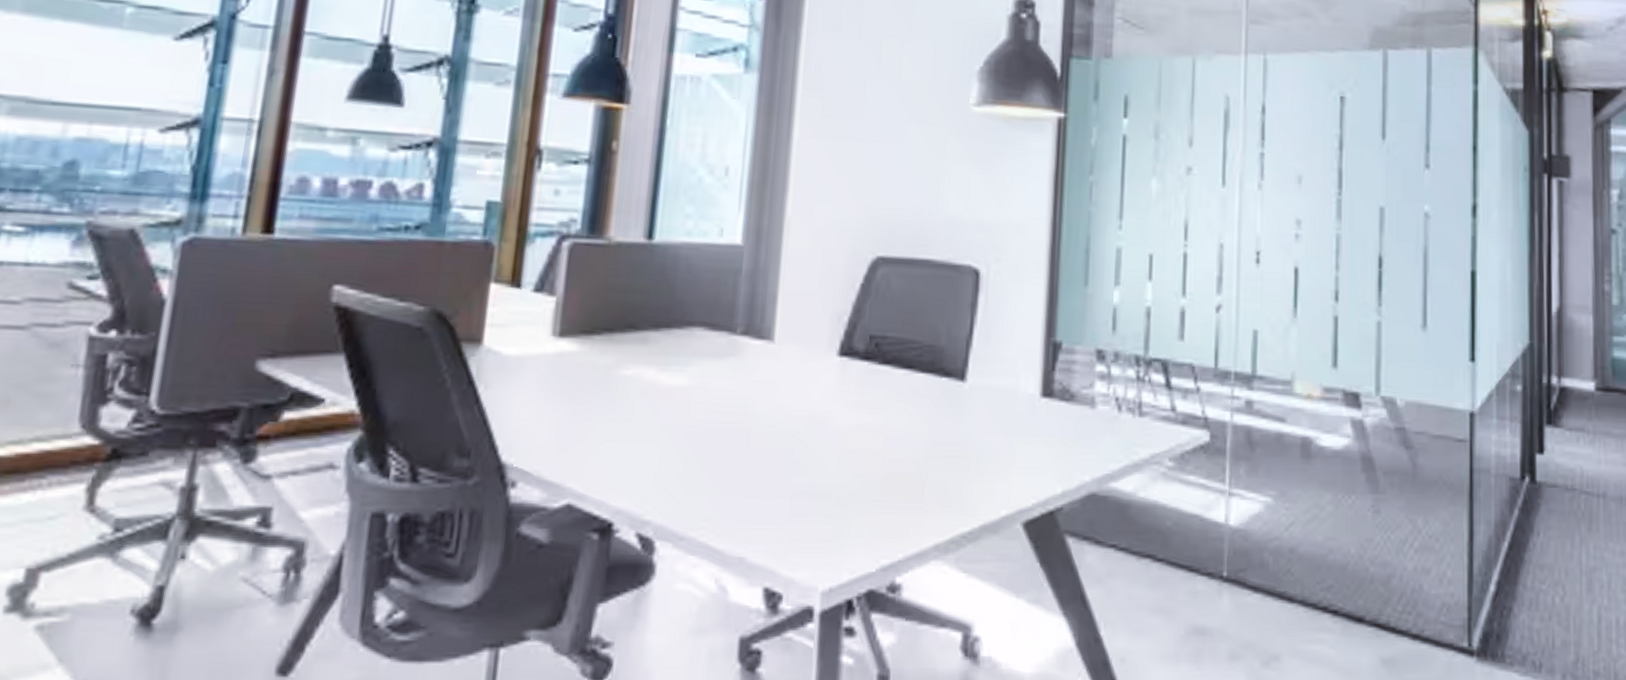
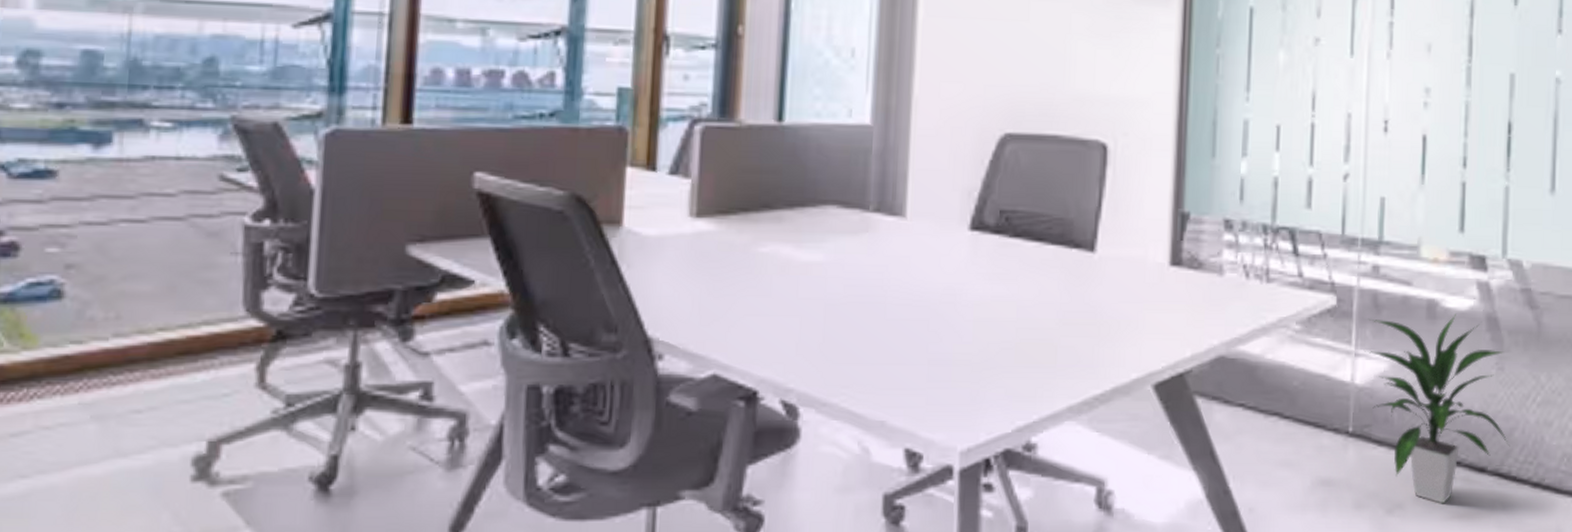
indoor plant: none [1237,452,1388,657] -> present [1363,313,1510,504]

